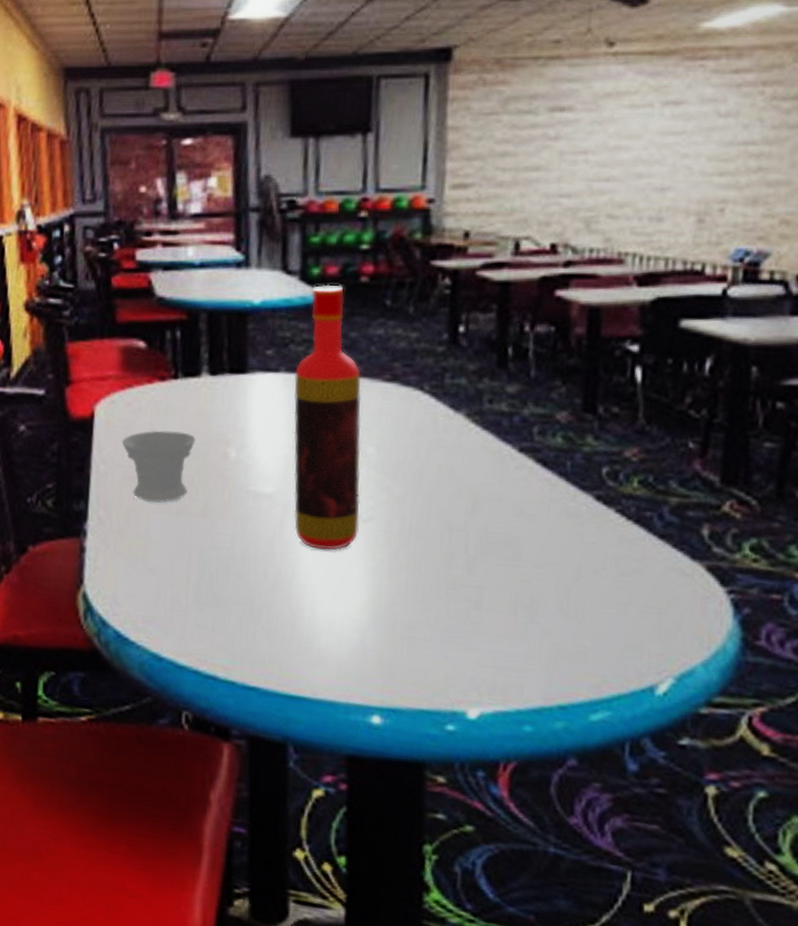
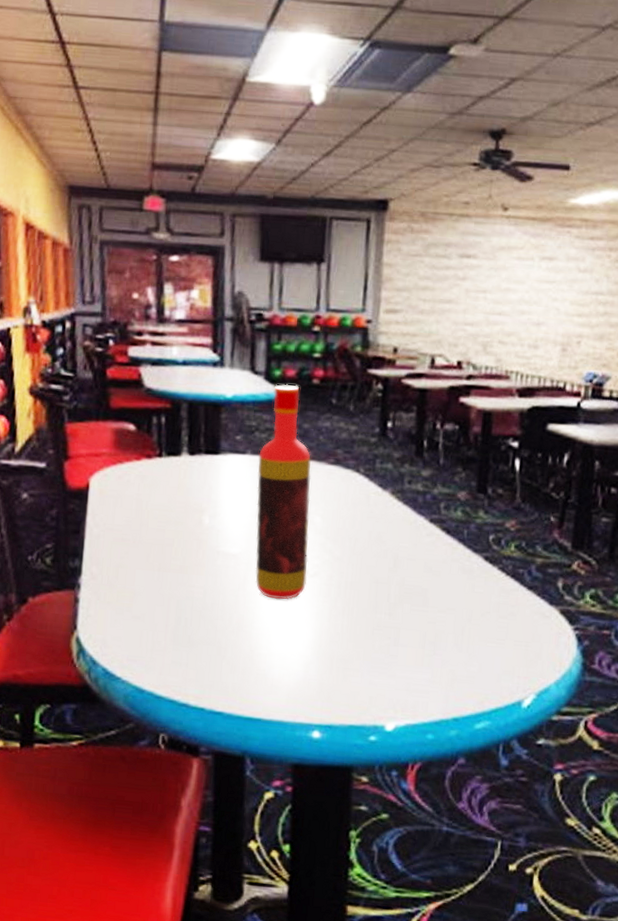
cup: present [121,430,196,503] -> none [112,500,176,561]

